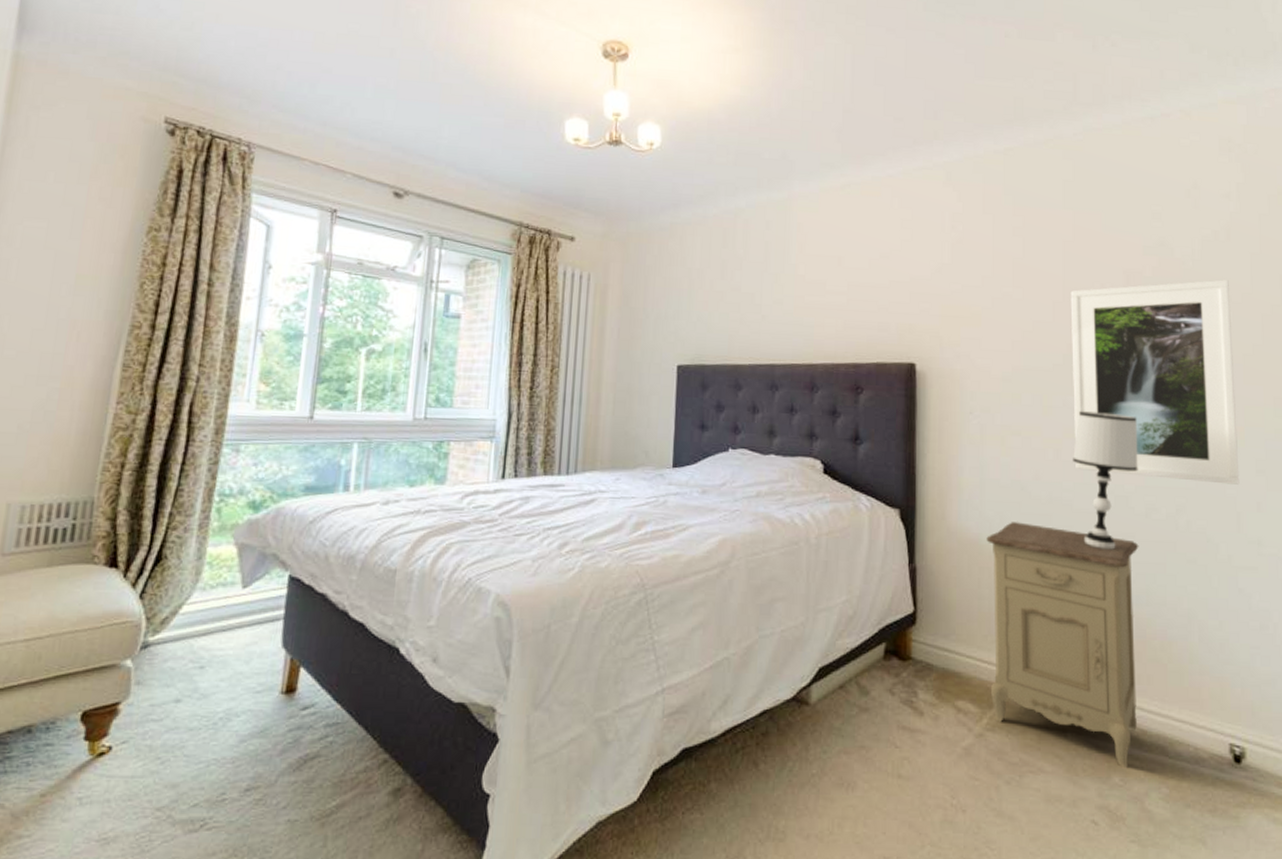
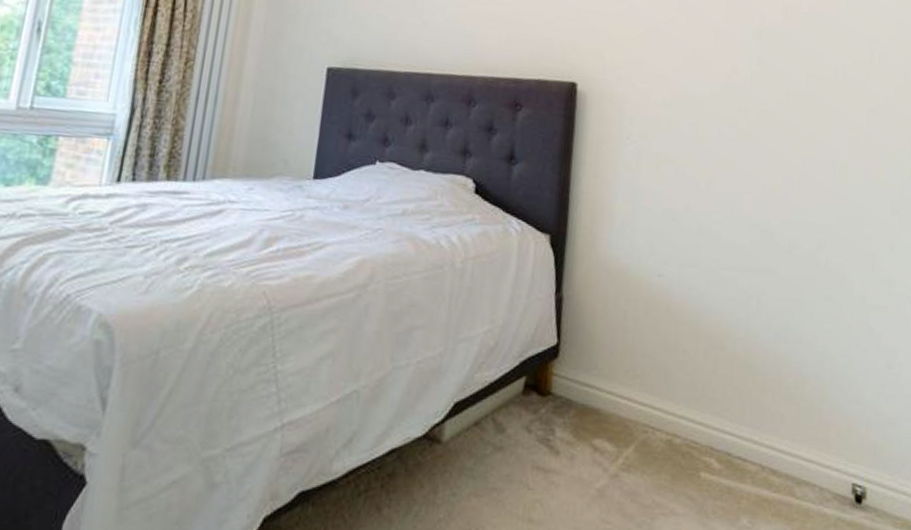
nightstand: present [986,522,1139,769] -> none [628,252,781,510]
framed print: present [1070,279,1240,485] -> none [726,20,878,224]
table lamp: present [1073,411,1138,550] -> none [724,142,786,285]

